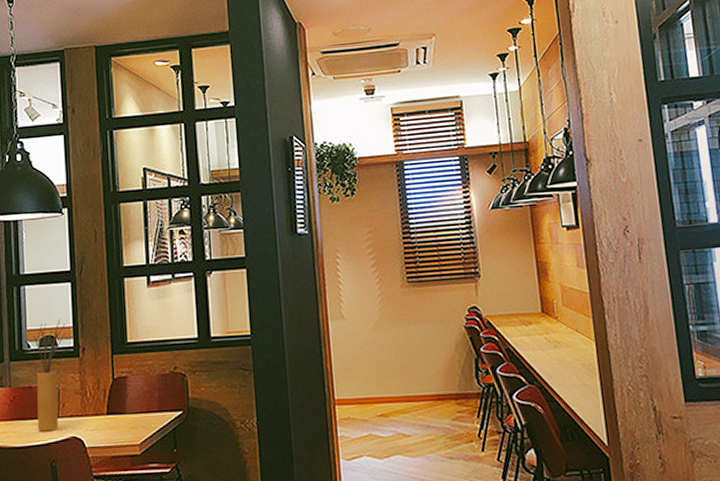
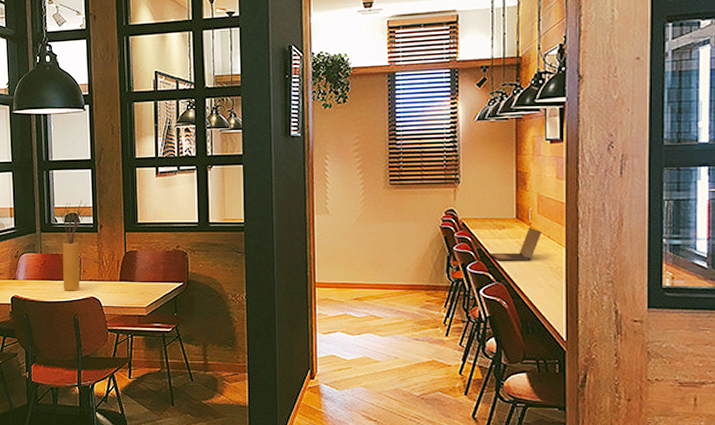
laptop: none [518,320,570,361] -> present [489,226,542,261]

